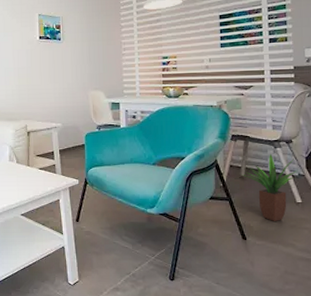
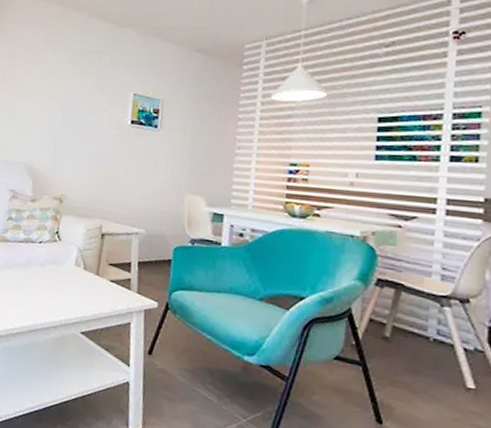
potted plant: present [239,153,298,221] -> none [382,312,475,408]

